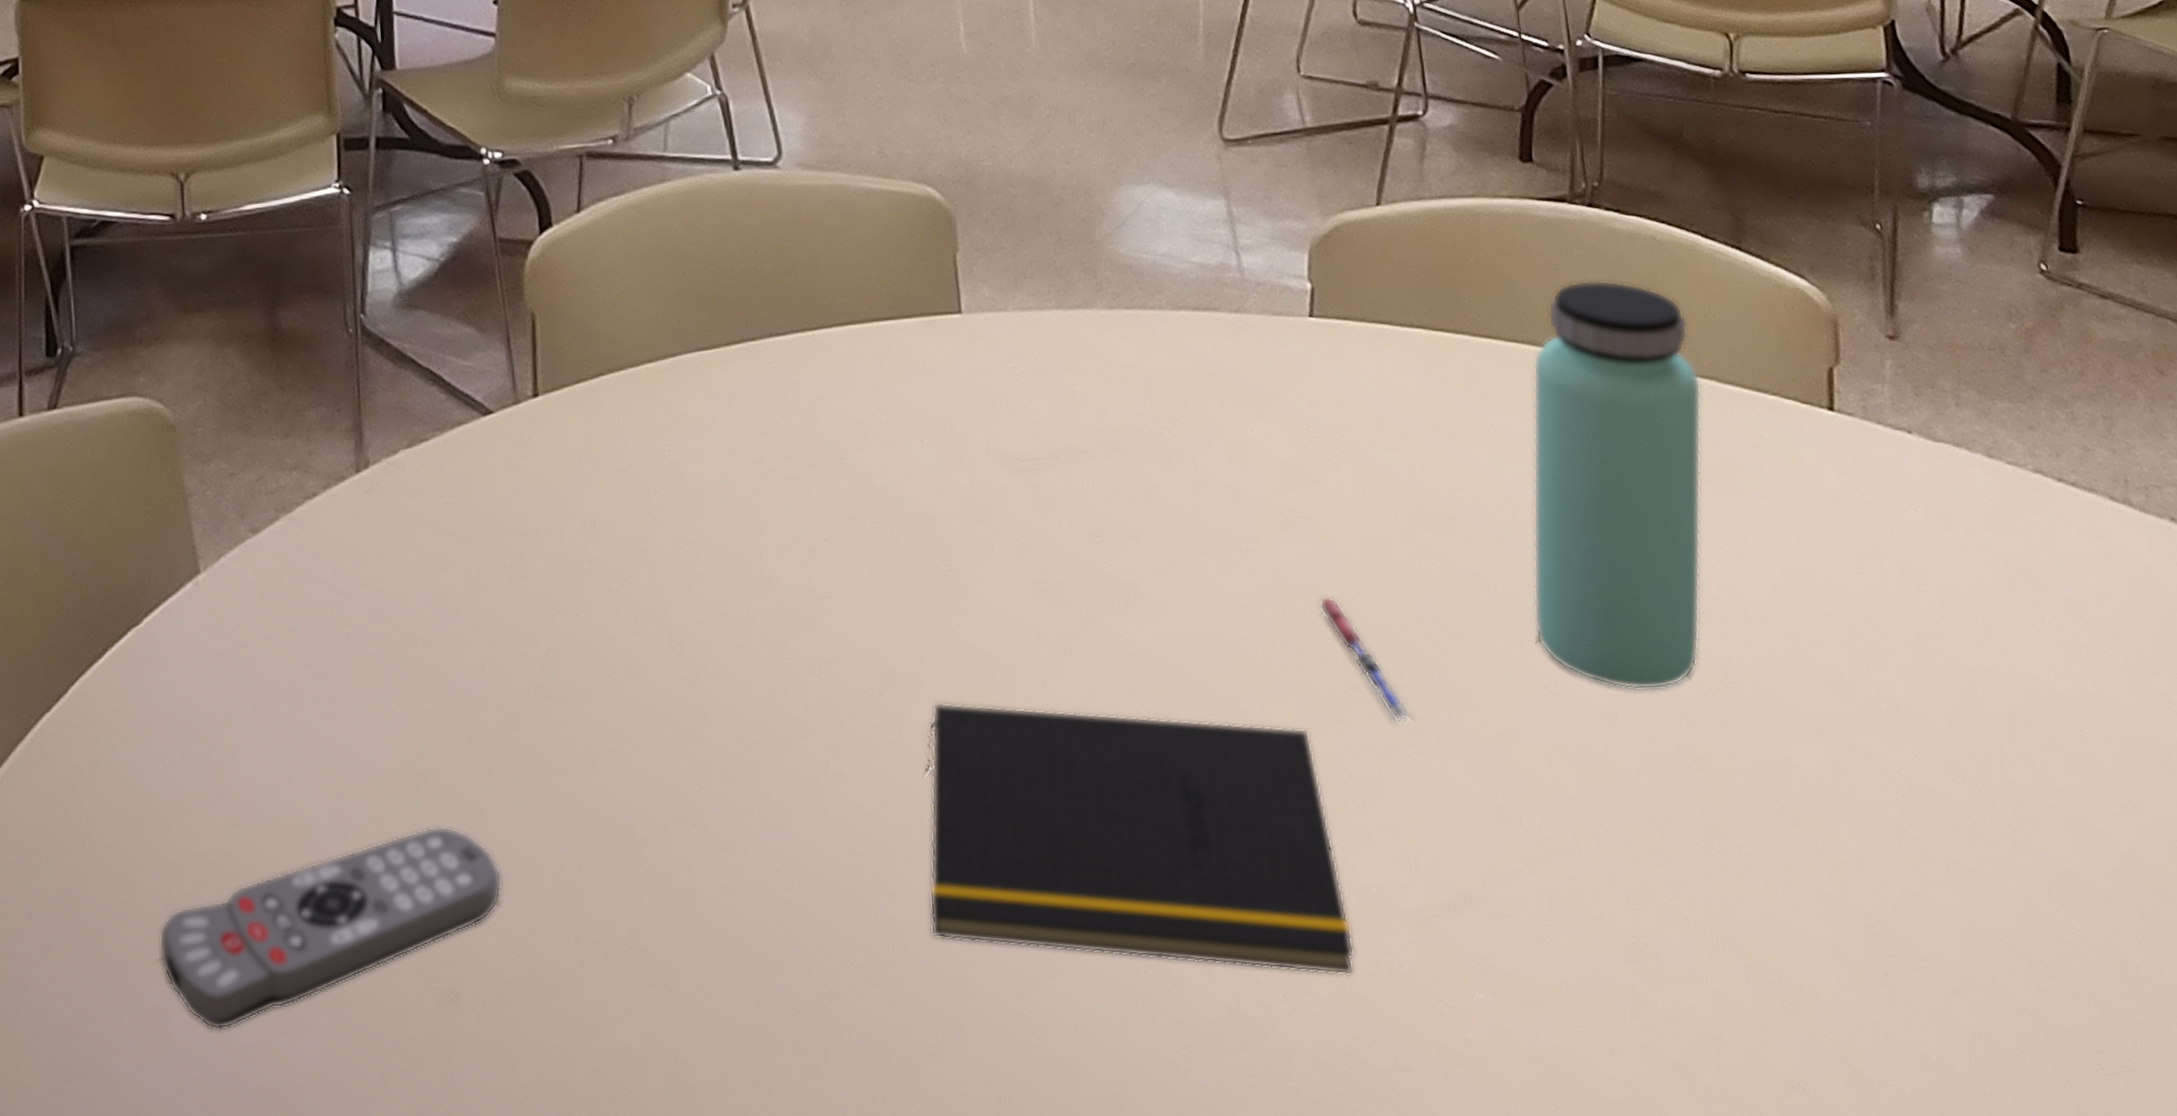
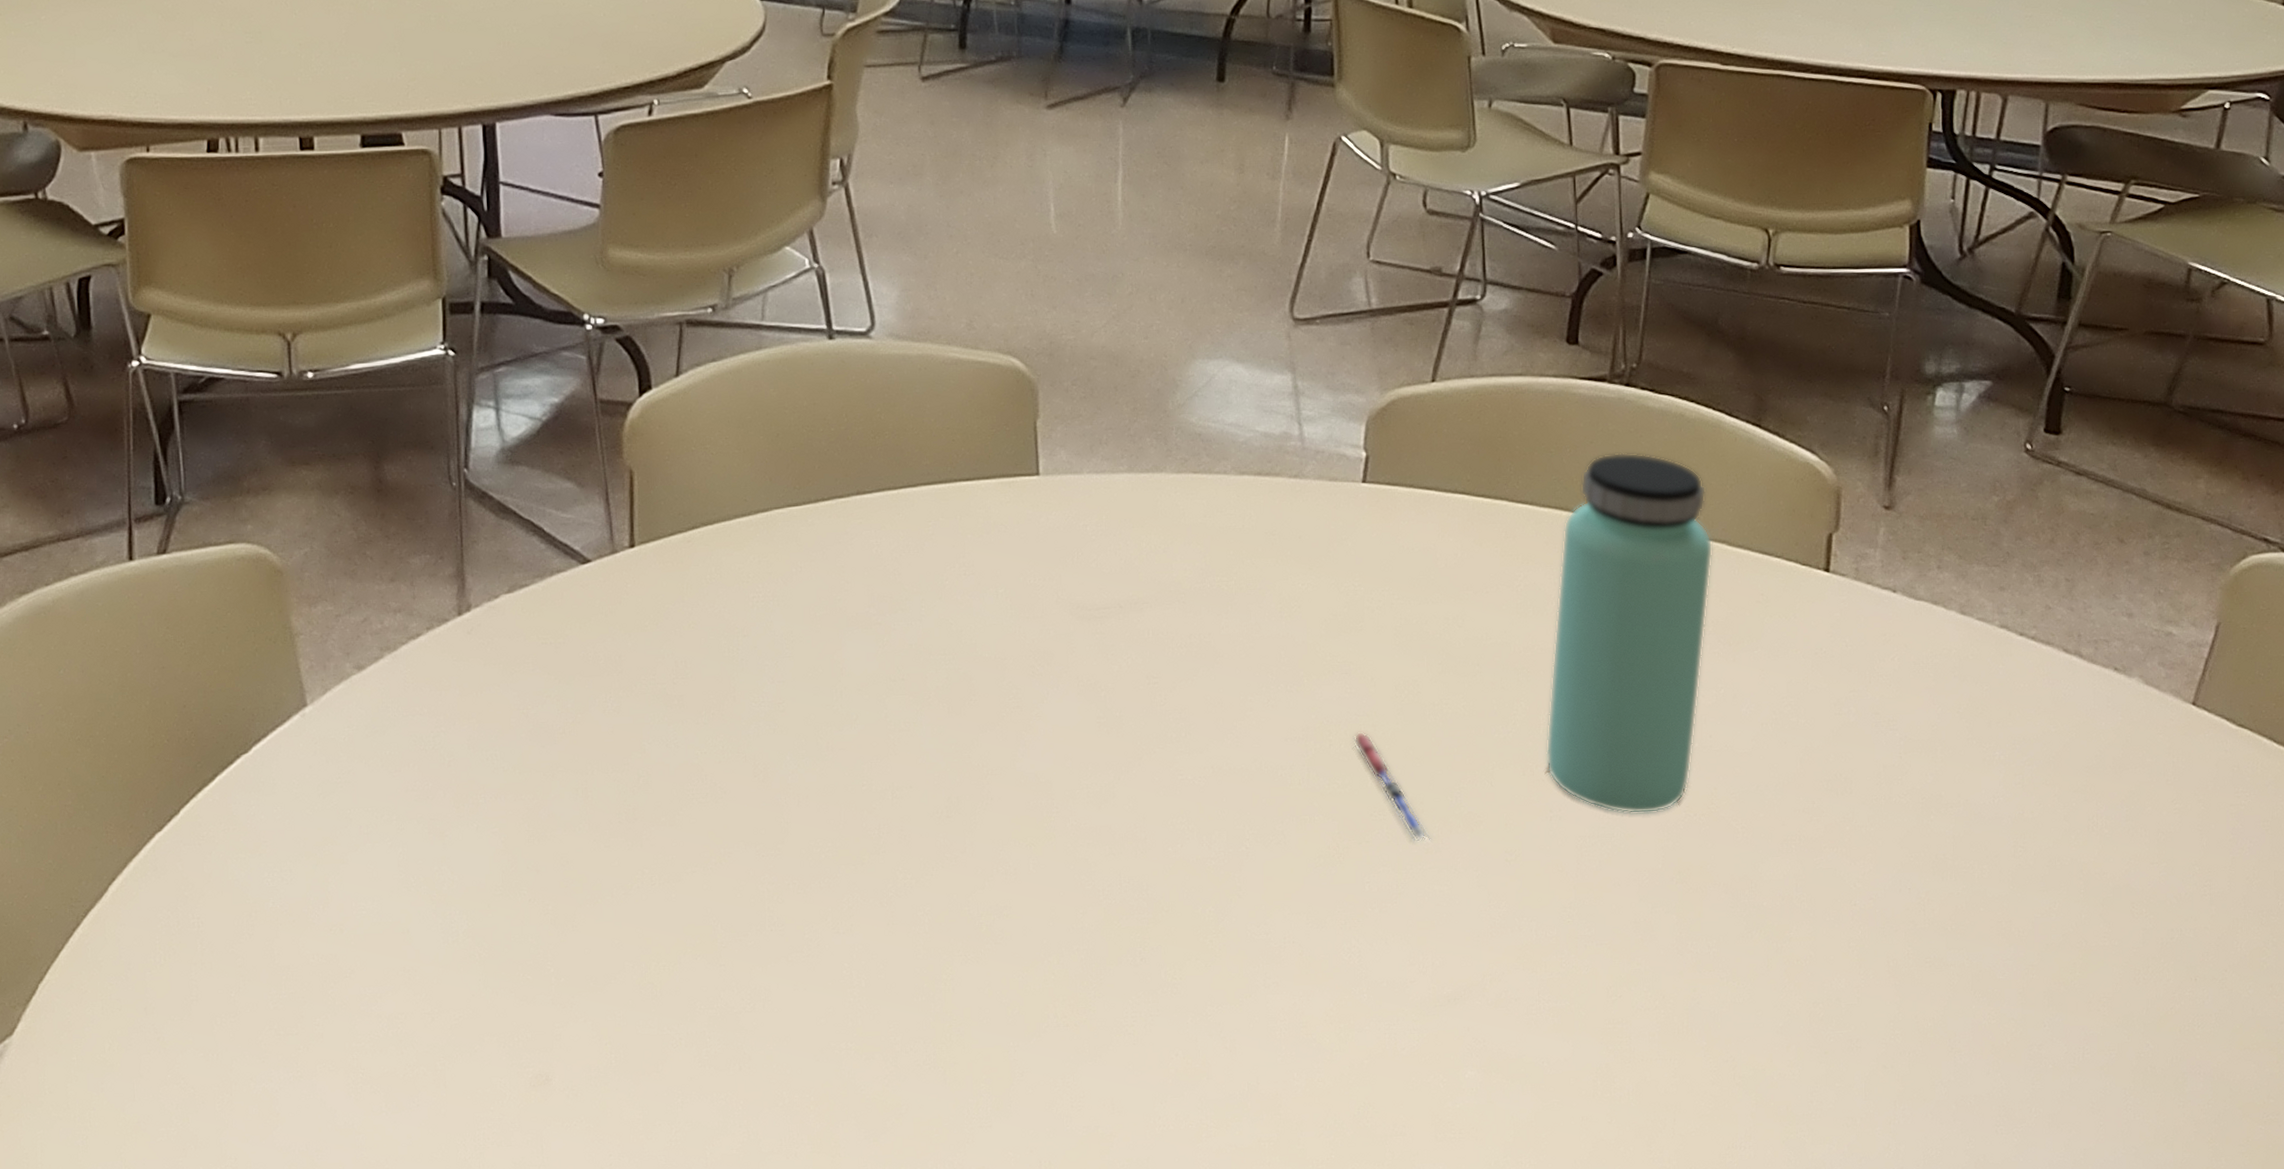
remote control: present [159,826,503,1031] -> none [268,932,592,1111]
notepad: present [925,702,1355,976] -> none [984,823,1364,1057]

